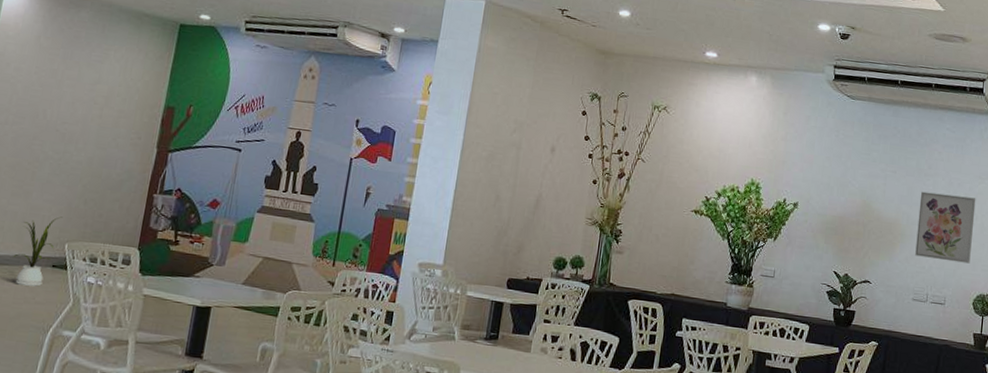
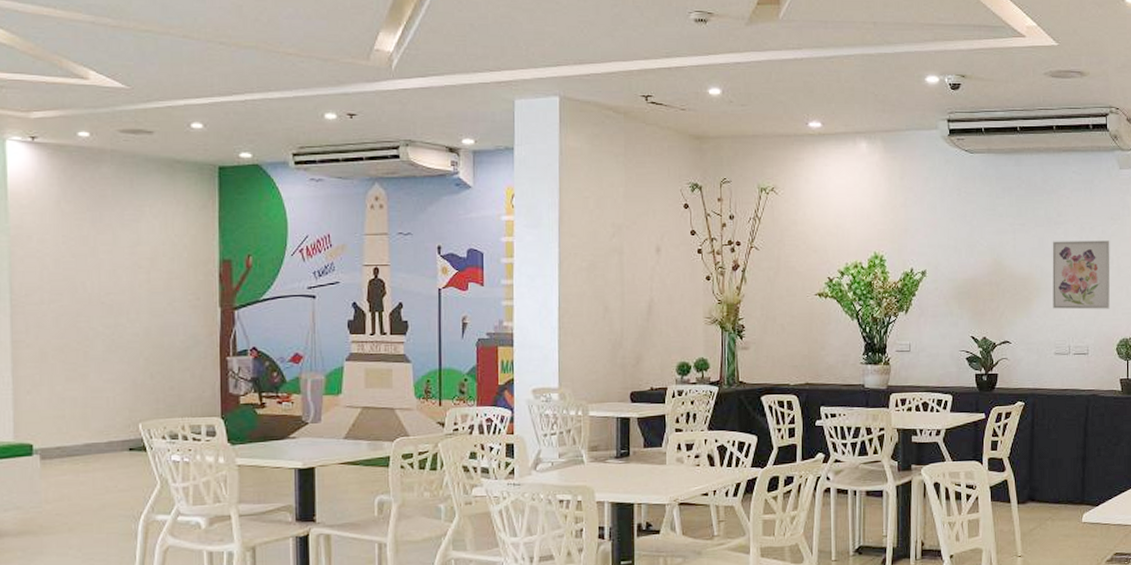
house plant: present [14,216,63,287] -> none [84,395,130,476]

